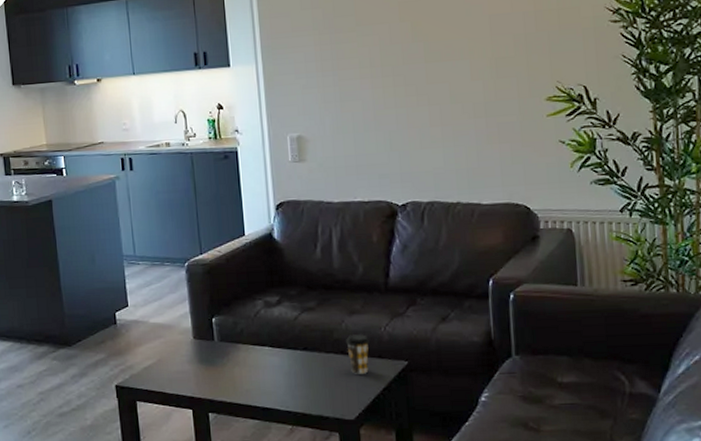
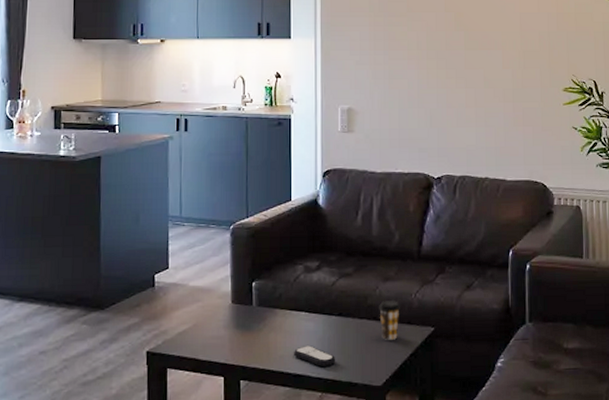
remote control: none [260,380,305,400] -> present [294,345,336,367]

